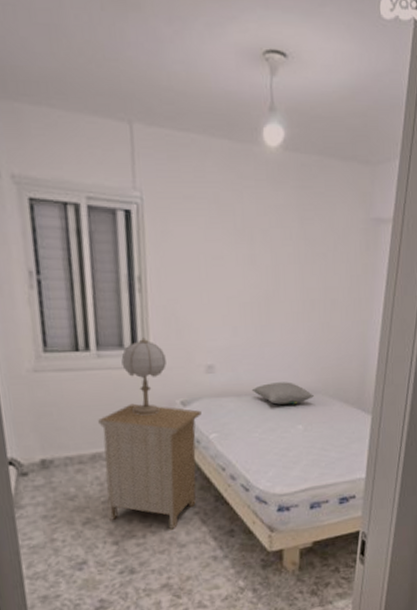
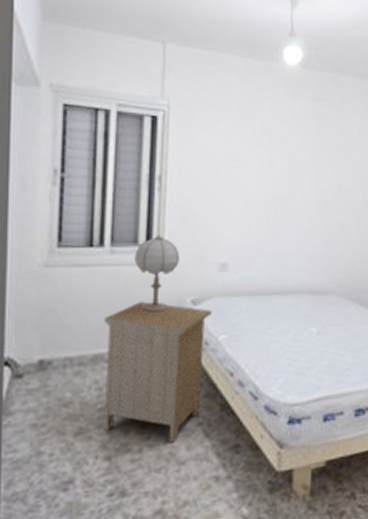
pillow: present [251,382,314,405] -> none [264,281,328,306]

